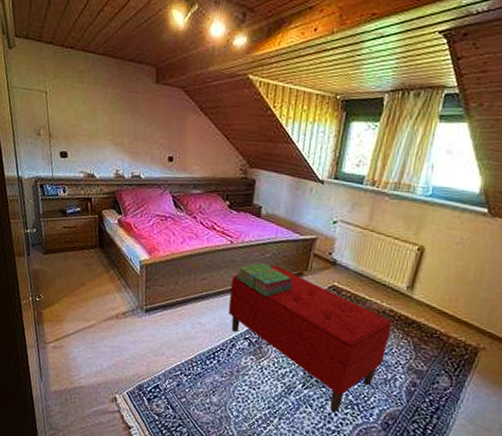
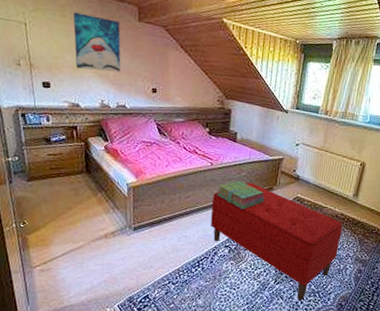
wall art: none [90,77,137,140] -> present [73,12,121,73]

